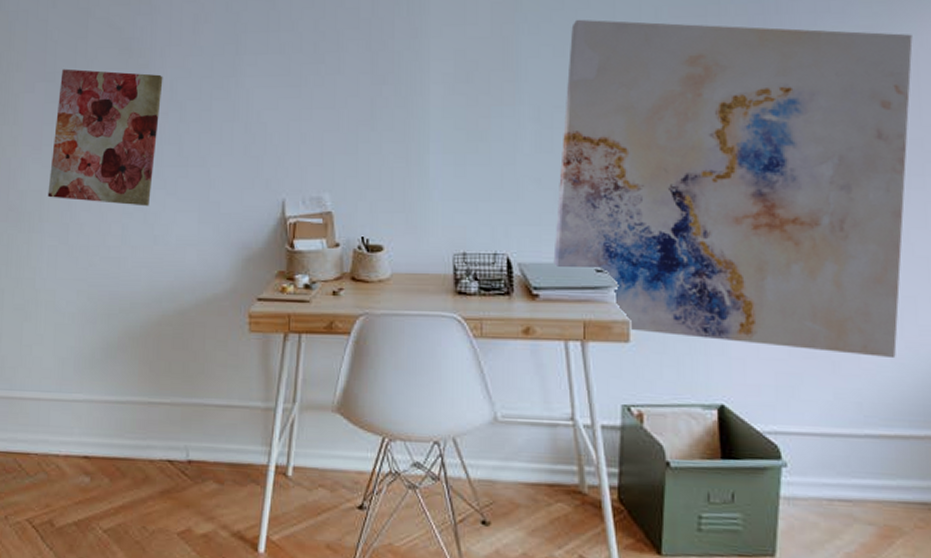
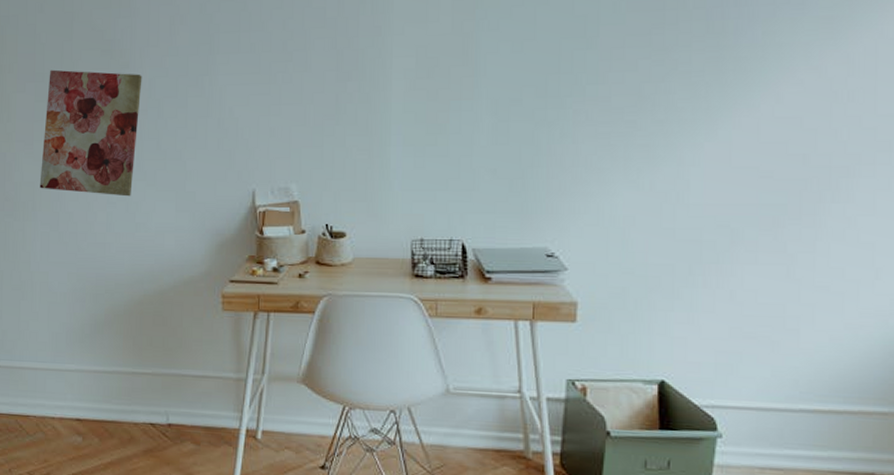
wall art: present [553,19,913,359] -> none [506,14,873,339]

